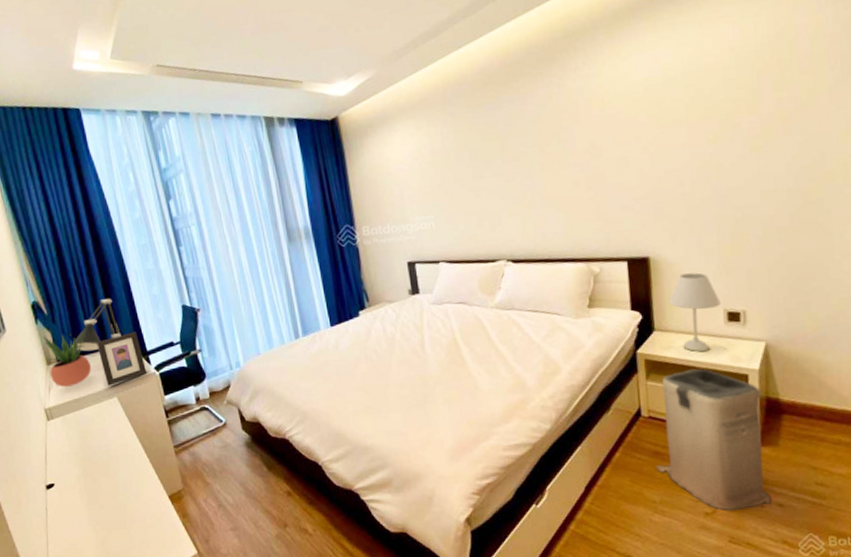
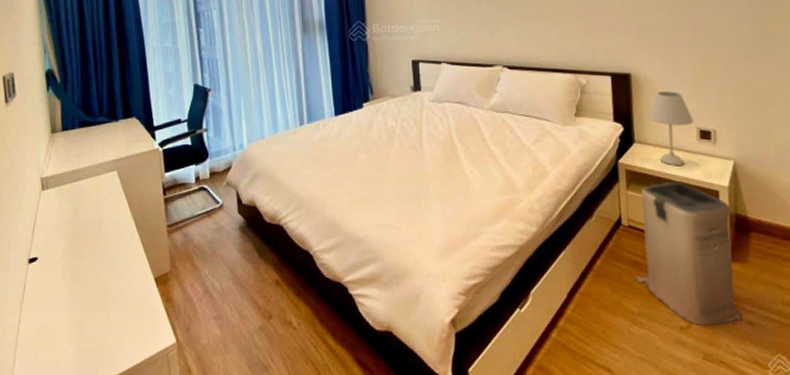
potted plant: present [42,331,91,387] -> none [49,102,95,157]
desk lamp: present [71,298,121,352] -> none [79,71,130,123]
picture frame: present [96,331,147,386] -> none [104,106,150,159]

